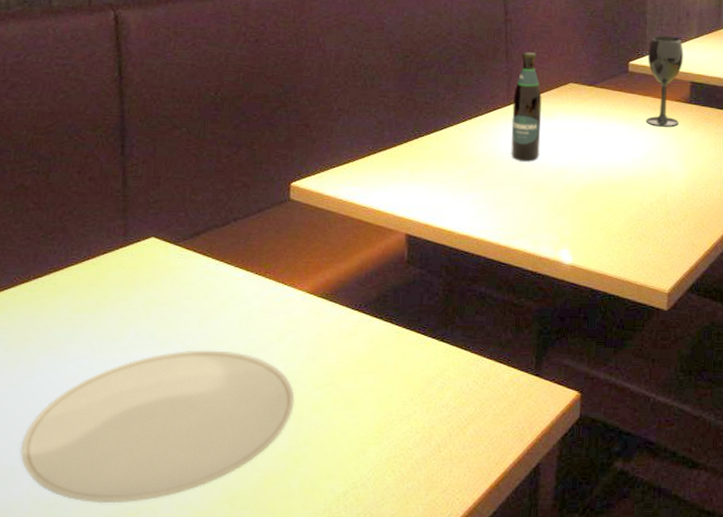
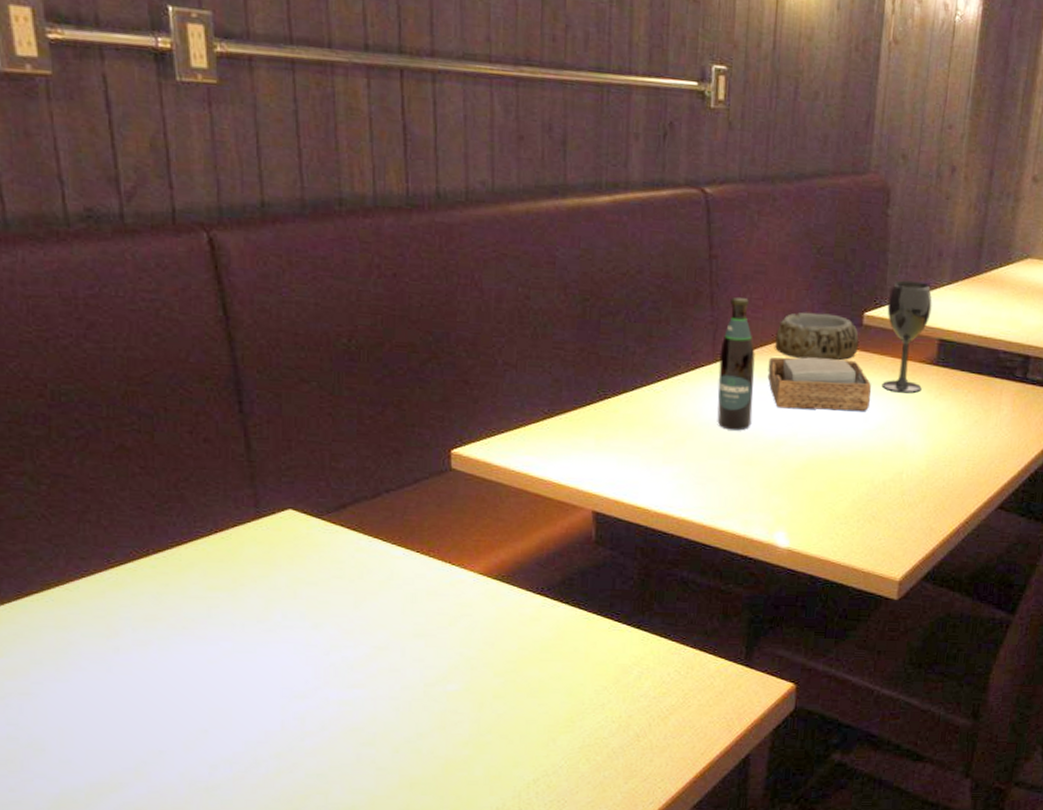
plate: present [20,350,295,504] -> none [166,633,473,788]
napkin holder: none [552,99,638,143] -> present [767,357,871,411]
ashtray: none [557,62,626,101] -> present [774,312,859,360]

